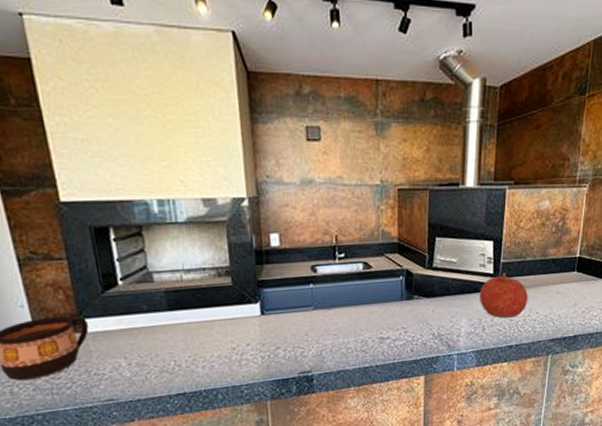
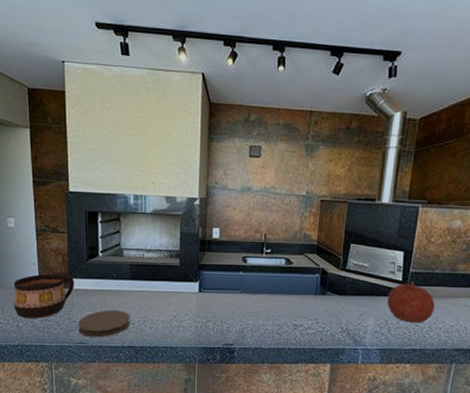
coaster: none [101,351,175,392] -> present [78,309,130,338]

